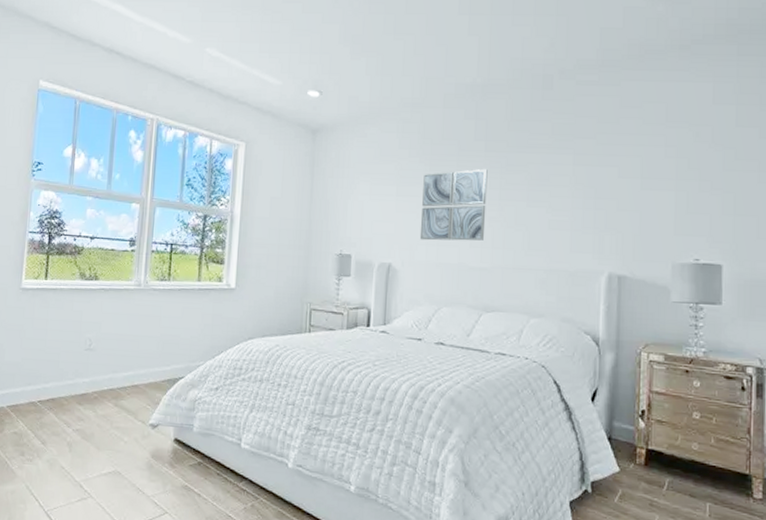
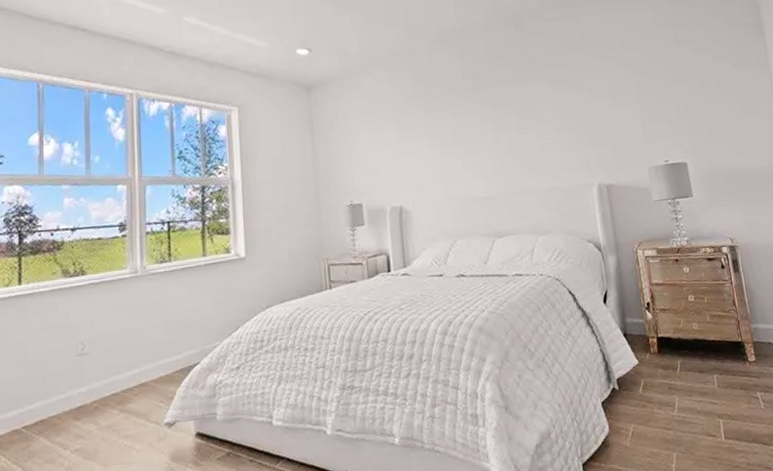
wall art: present [419,168,488,241] -> none [421,104,486,179]

